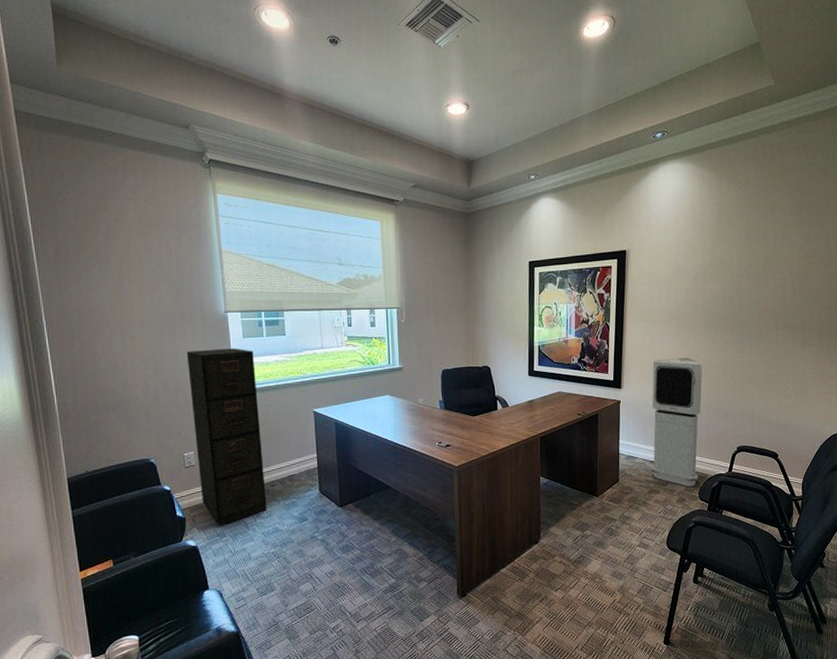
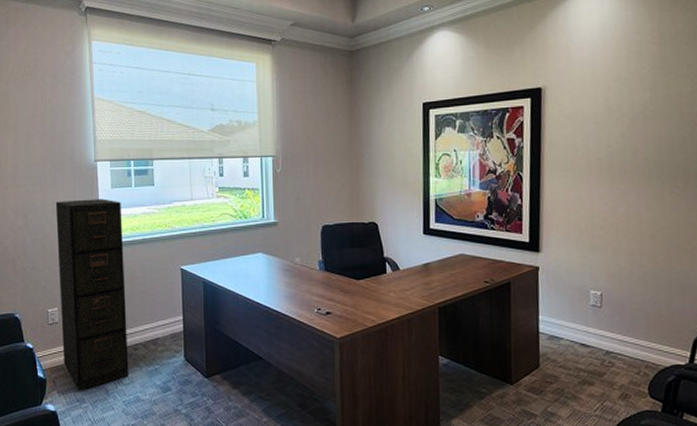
air purifier: present [651,357,703,487] -> none [580,215,648,379]

